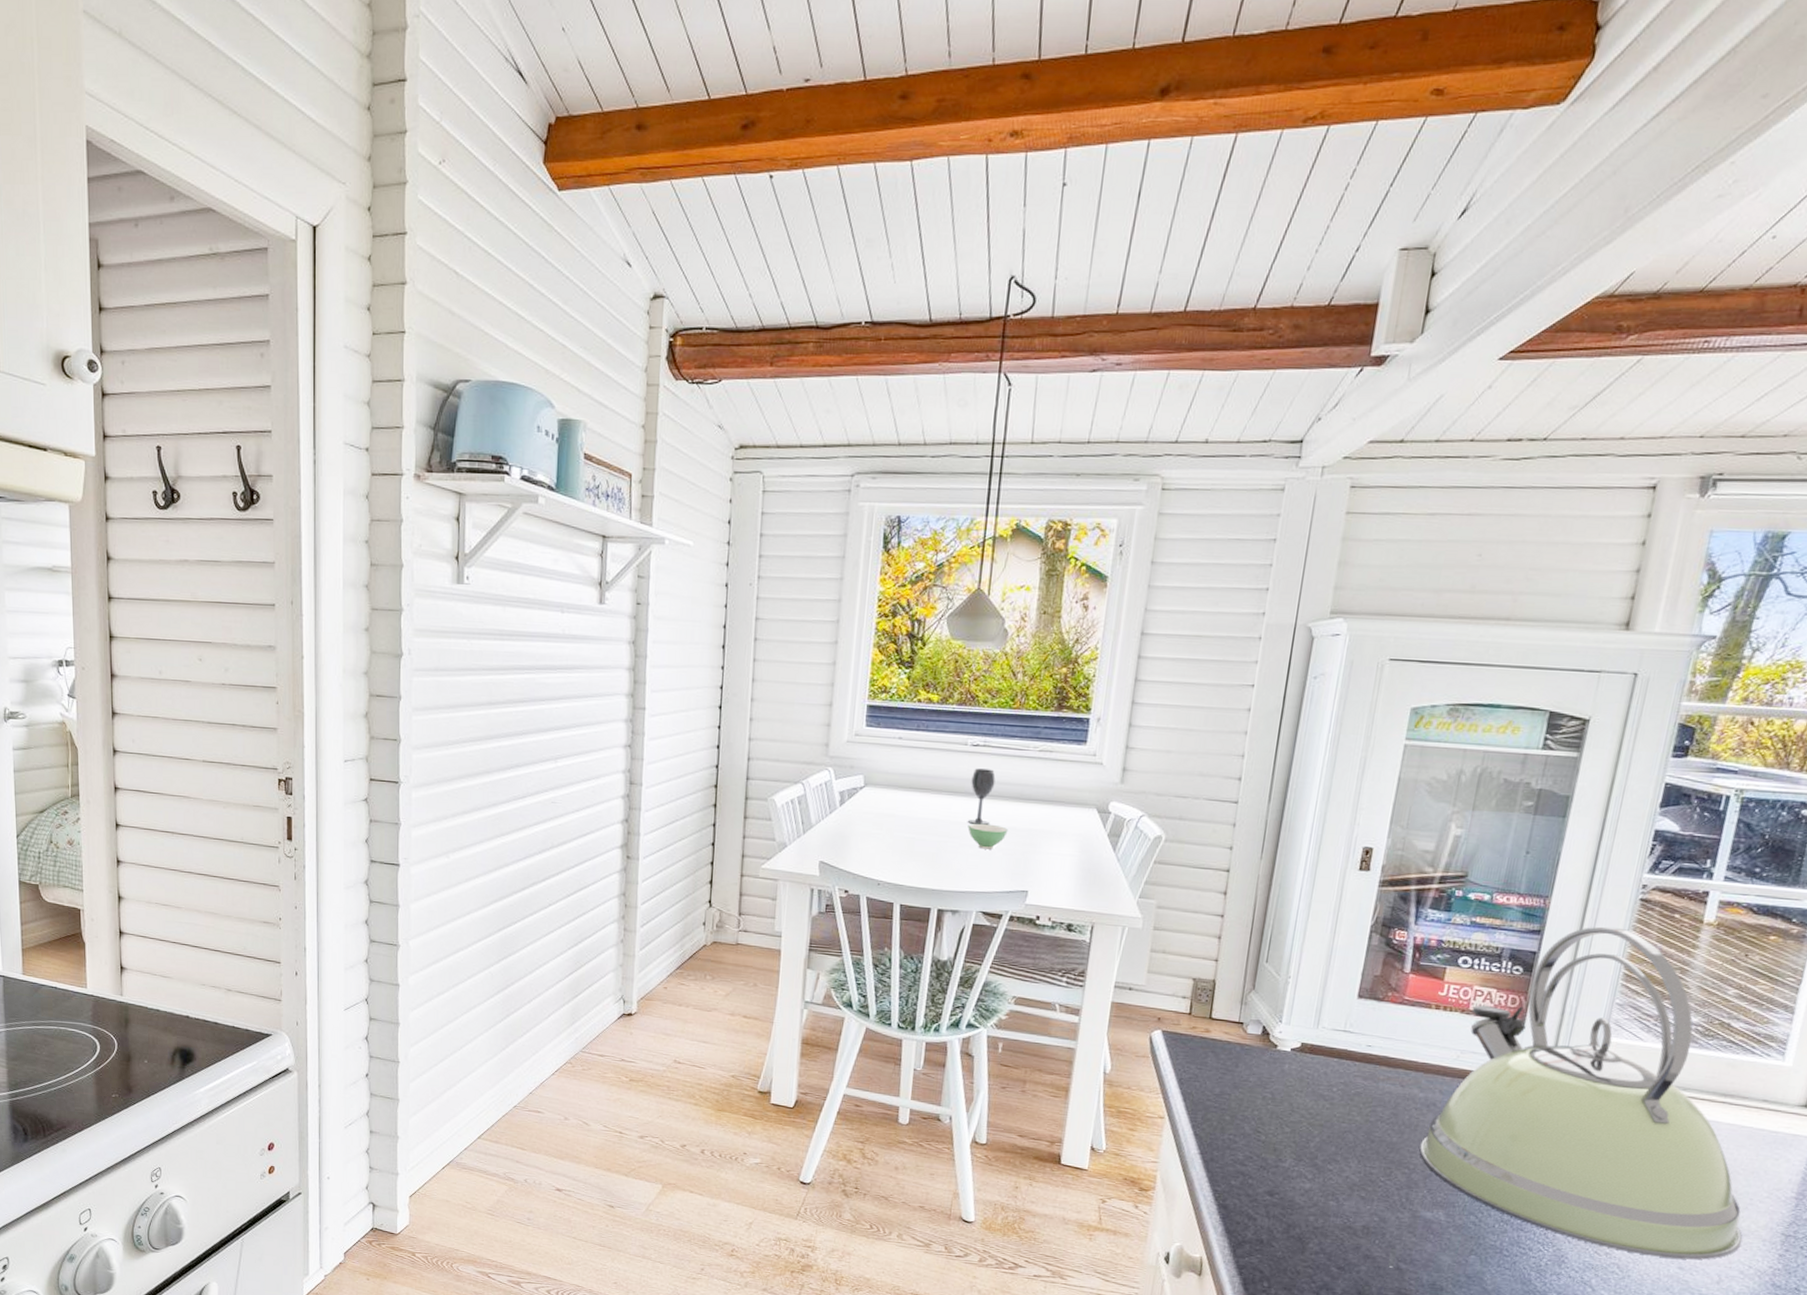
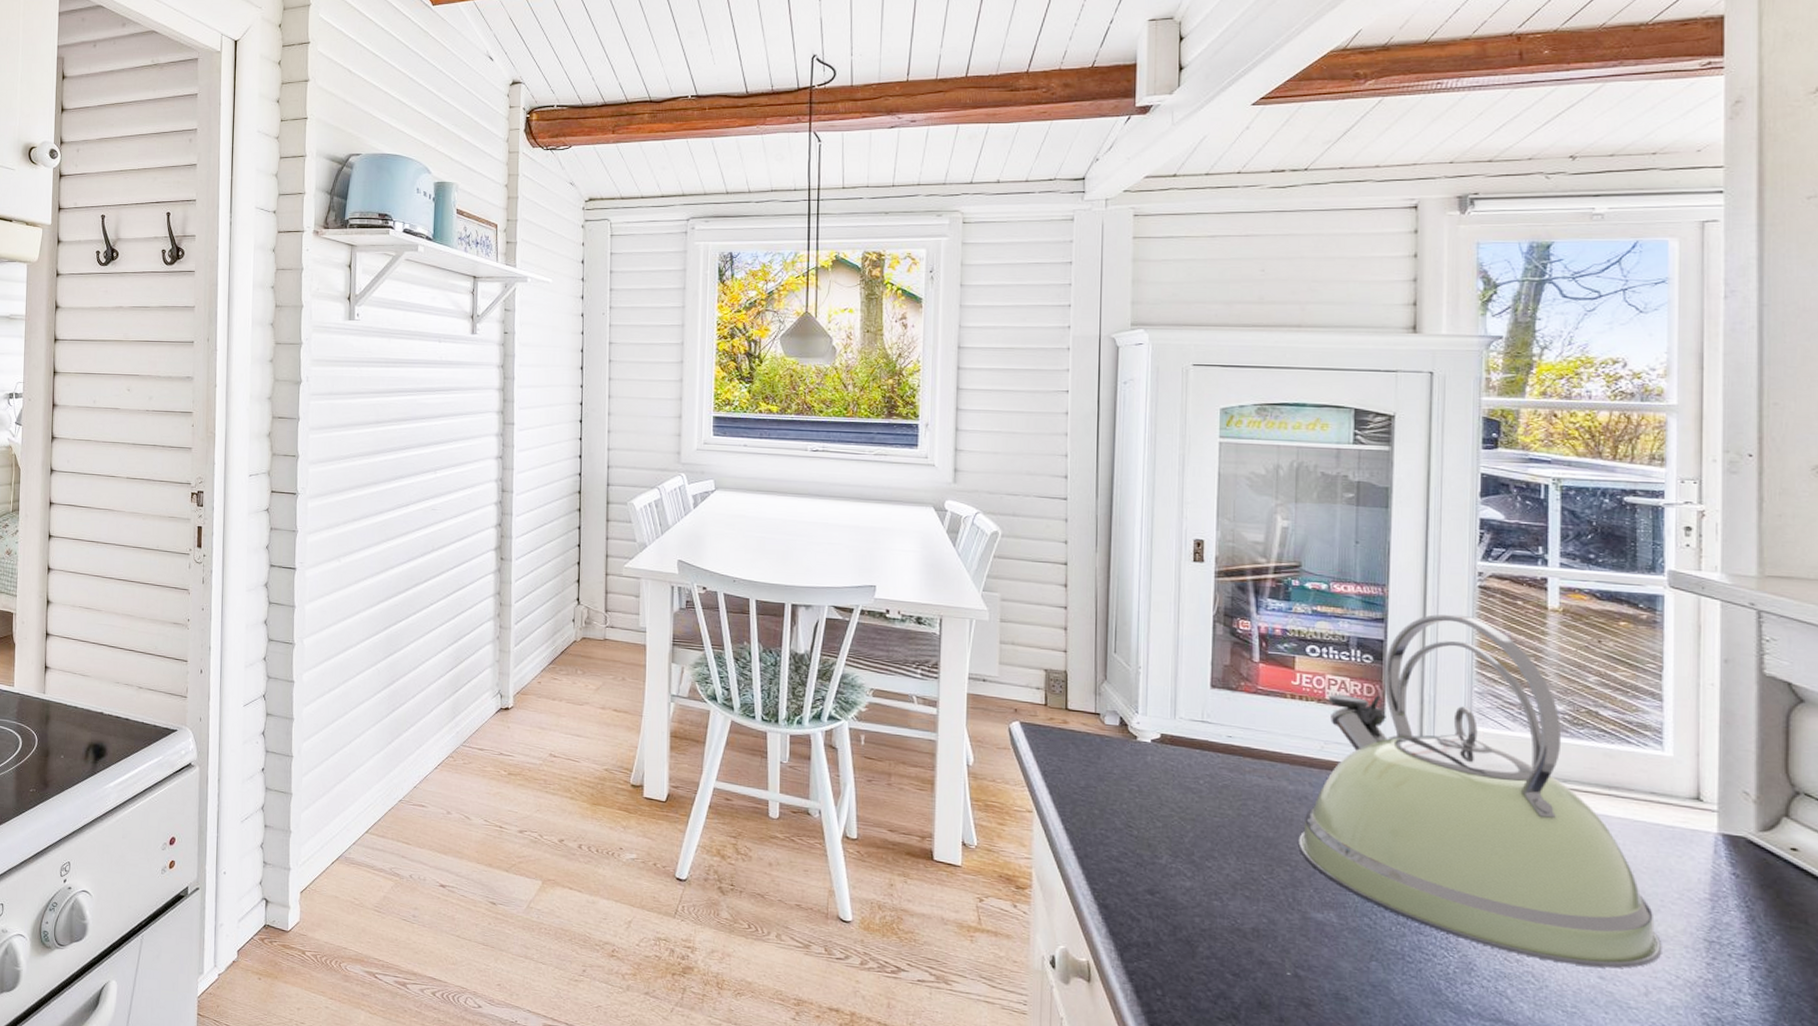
wine glass: present [968,768,996,825] -> none [813,472,836,524]
bowl: present [968,823,1008,850] -> none [814,522,852,547]

